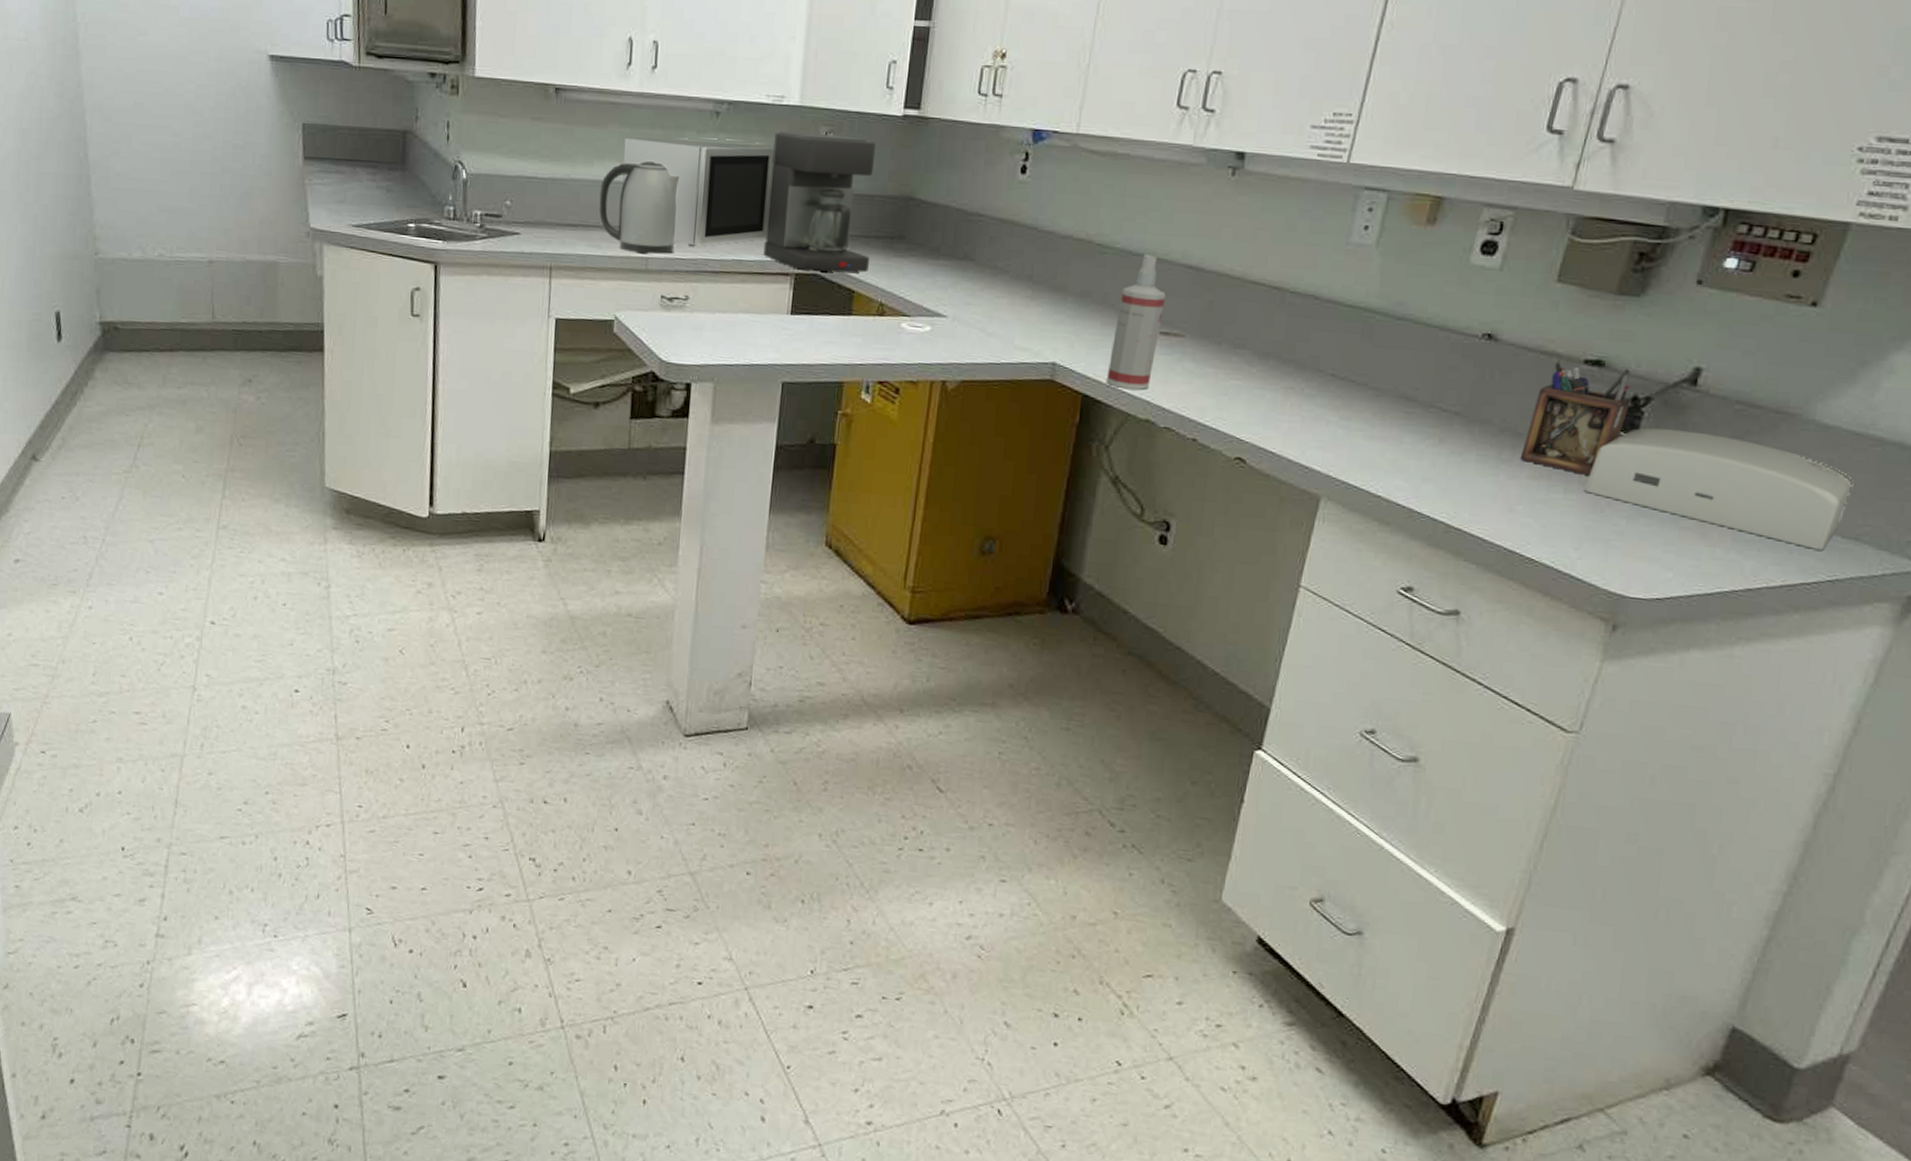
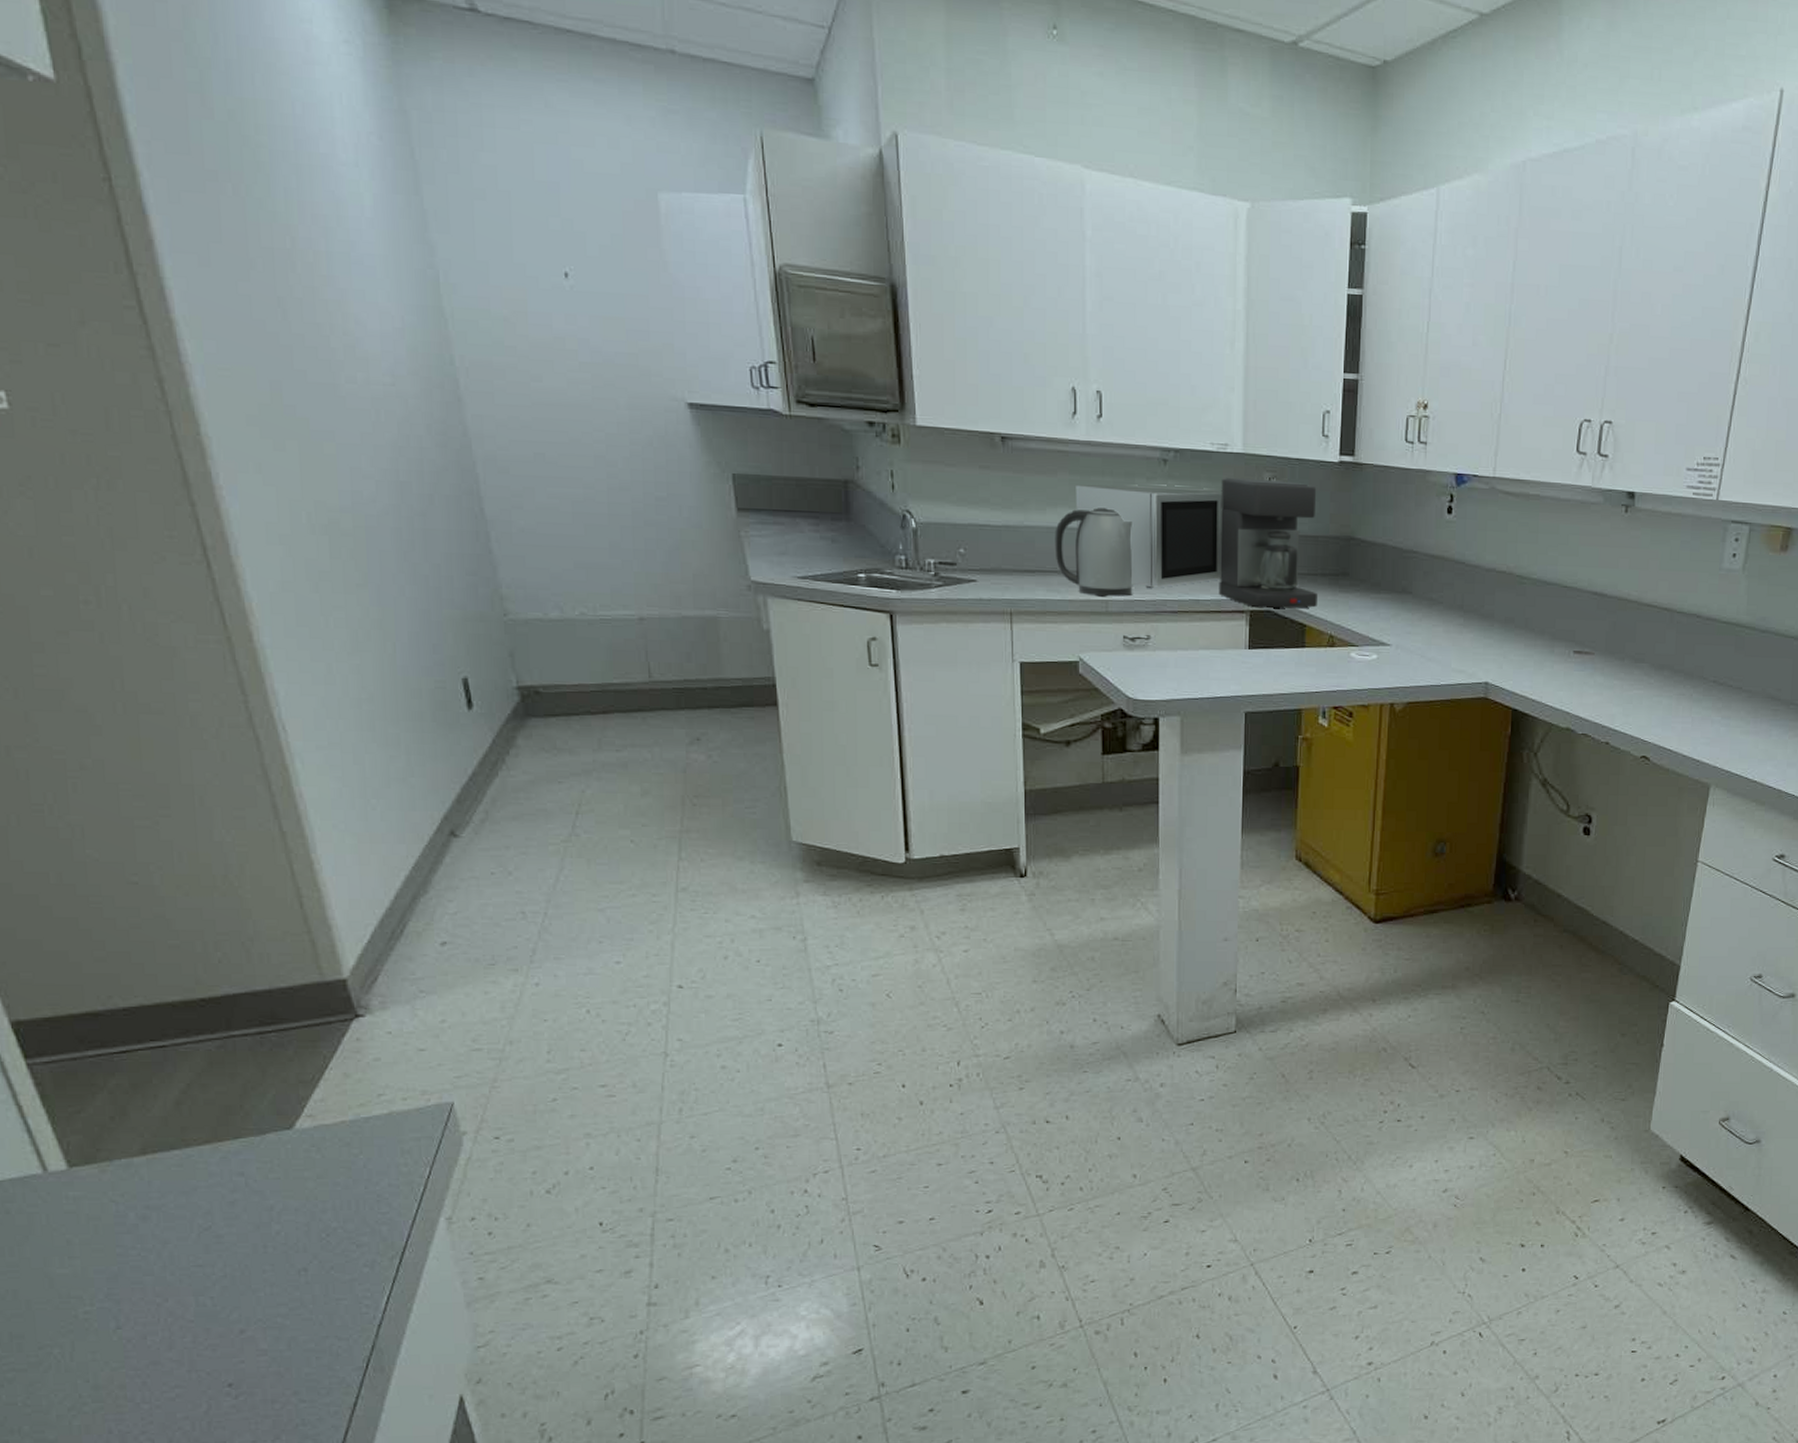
spray bottle: present [1106,254,1167,390] -> none [1531,583,1577,703]

